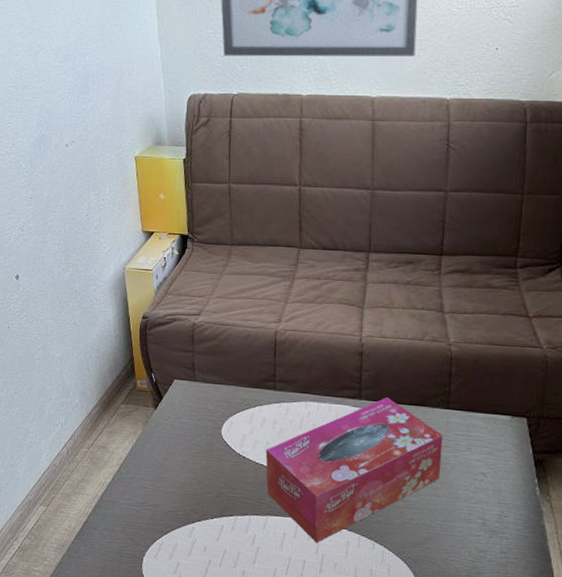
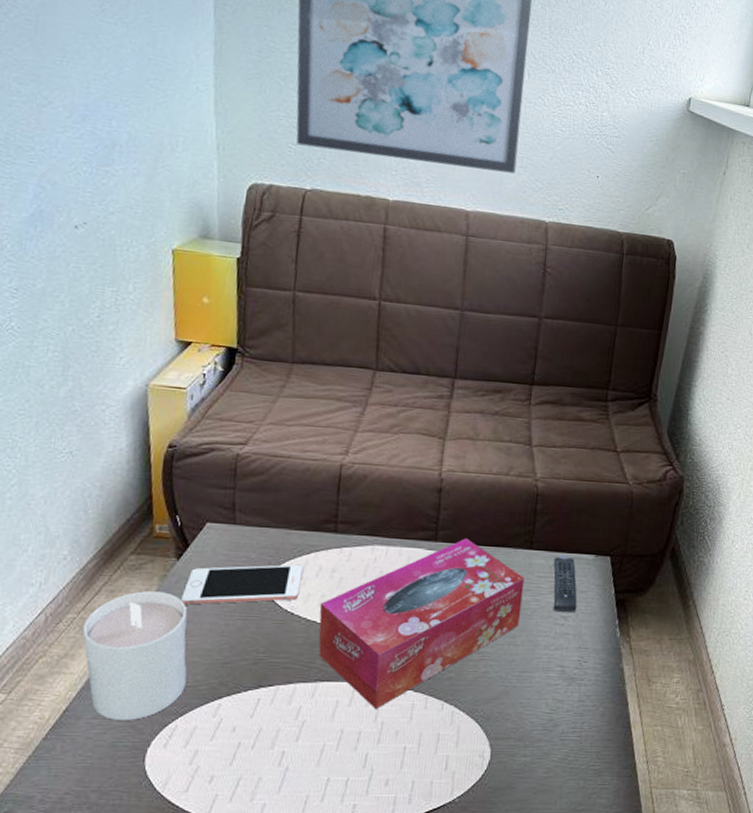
candle: none [93,433,168,534] -> present [82,591,188,720]
cell phone: none [159,416,250,446] -> present [181,565,303,605]
remote control: none [471,414,495,470] -> present [553,554,577,613]

